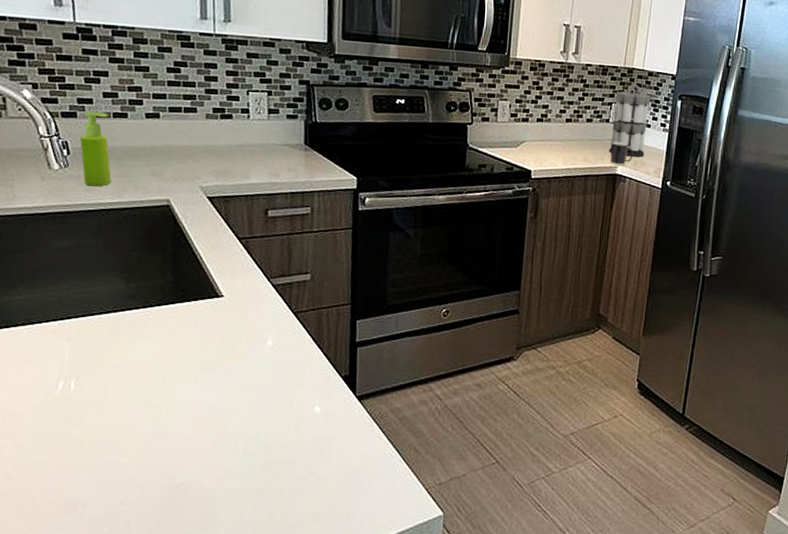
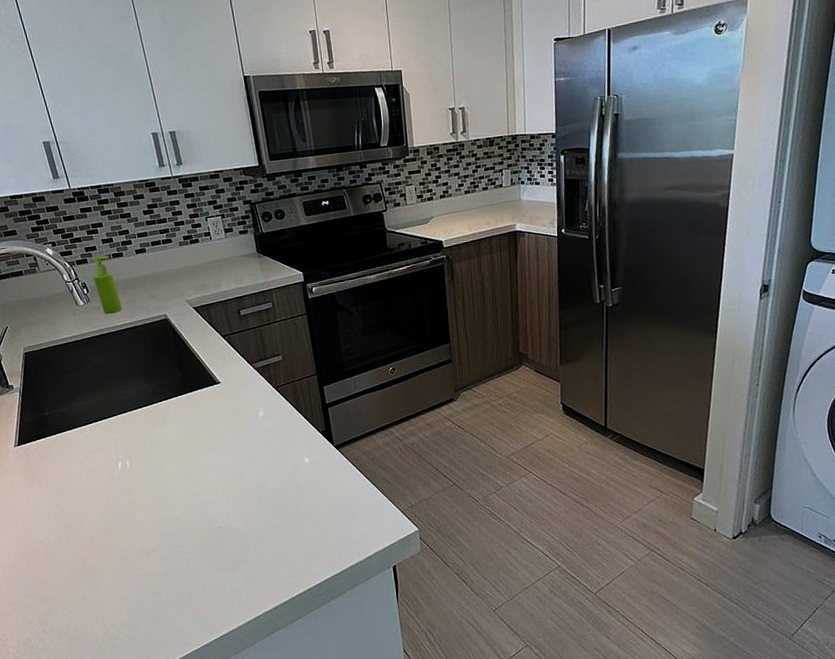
spice rack: present [609,84,651,157] -> none [504,149,538,214]
mug: present [610,142,634,166] -> none [507,202,528,224]

